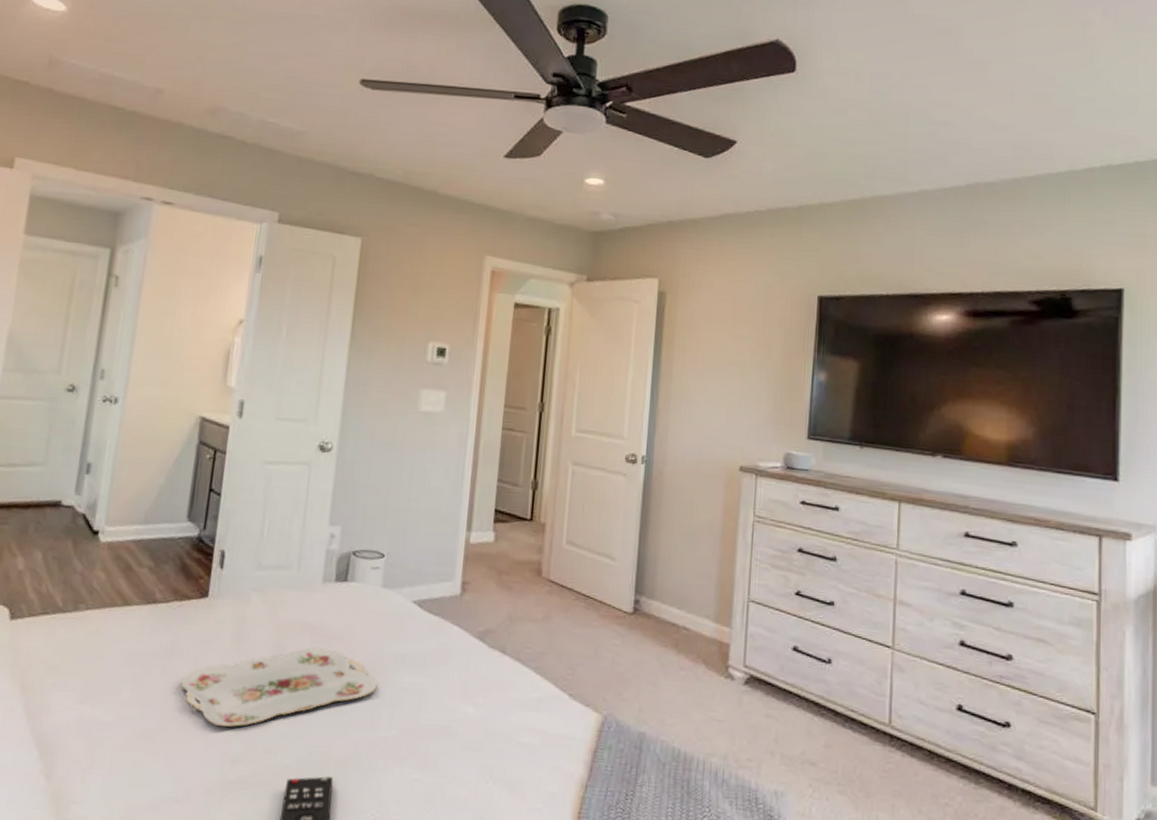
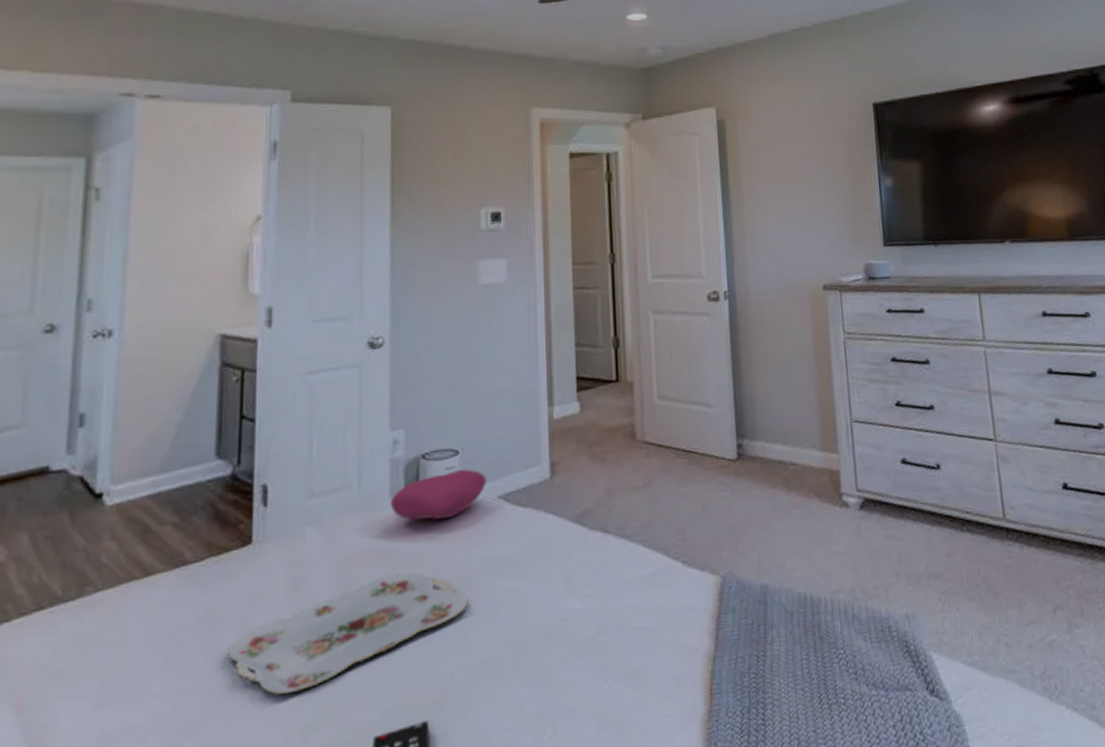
cushion: none [322,571,406,611] -> present [390,469,487,521]

